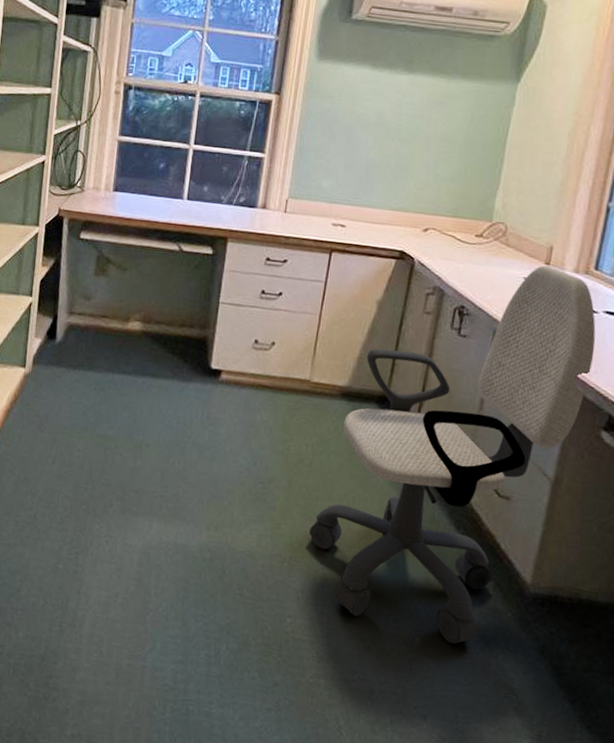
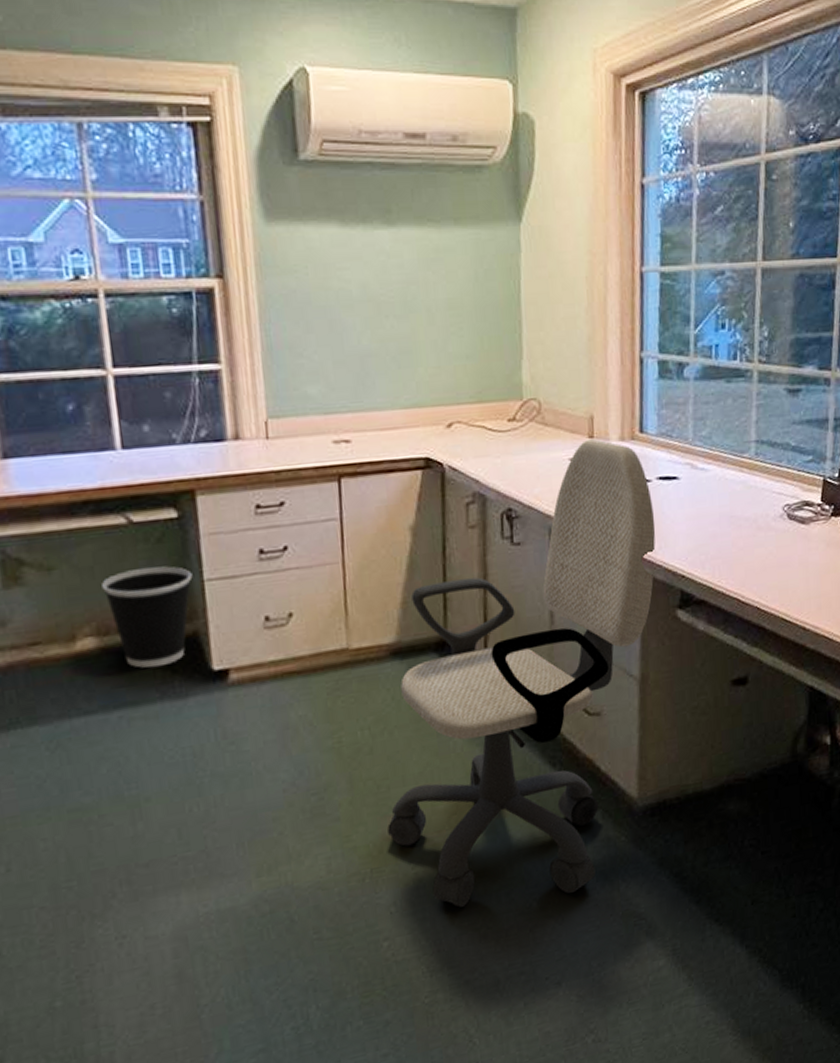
wastebasket: none [153,282,213,355] -> present [102,566,193,668]

